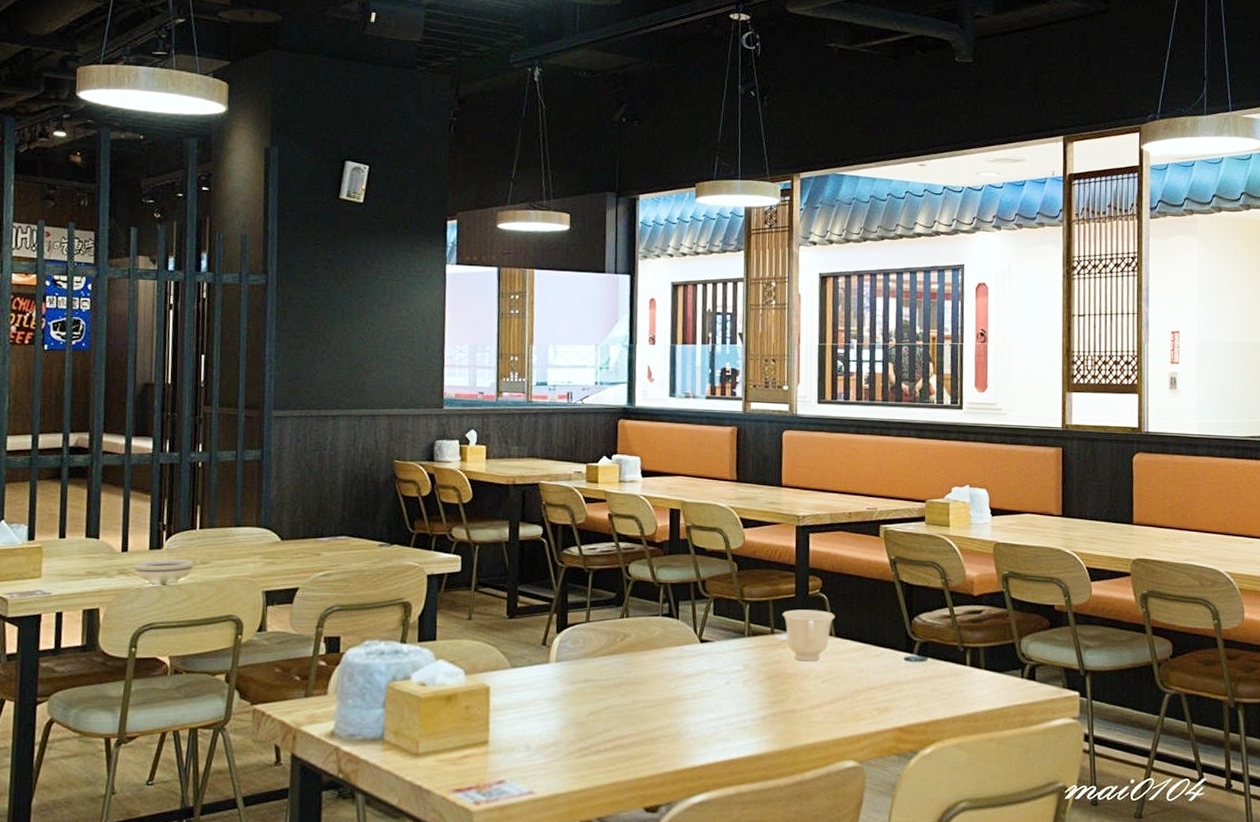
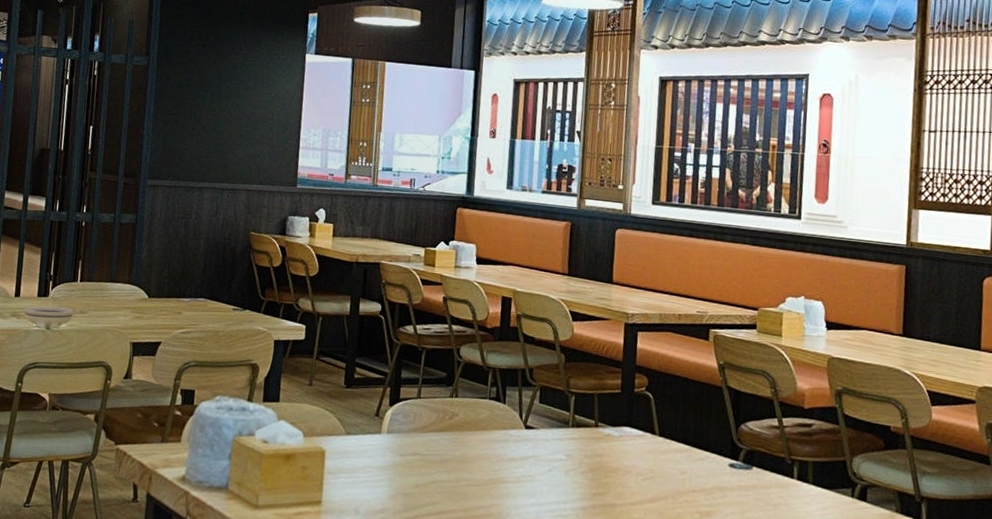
teacup: present [782,609,836,662] -> none [607,405,660,459]

